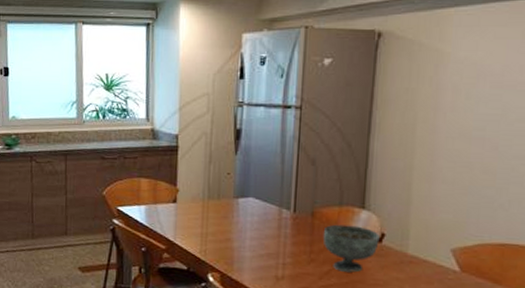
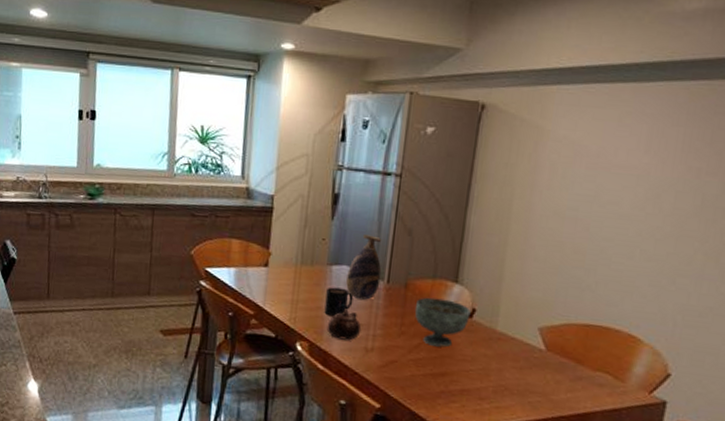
mug: none [233,219,261,248] -> present [324,287,354,317]
teapot: none [237,239,271,270] -> present [326,308,362,341]
vase: none [253,167,288,230] -> present [346,234,382,300]

